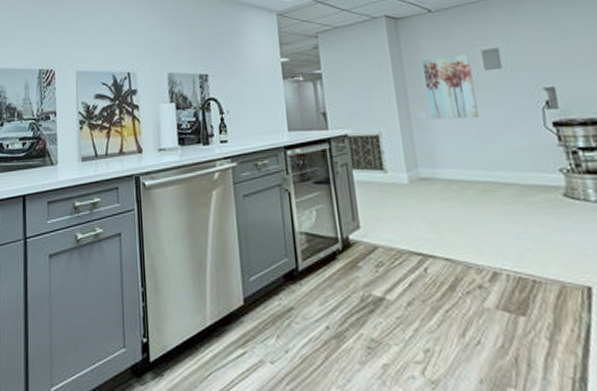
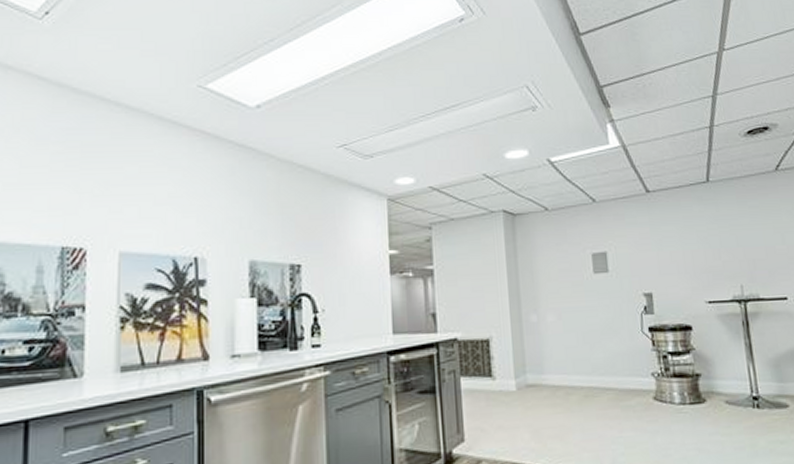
wall art: present [421,54,479,120] -> none [535,256,586,323]

